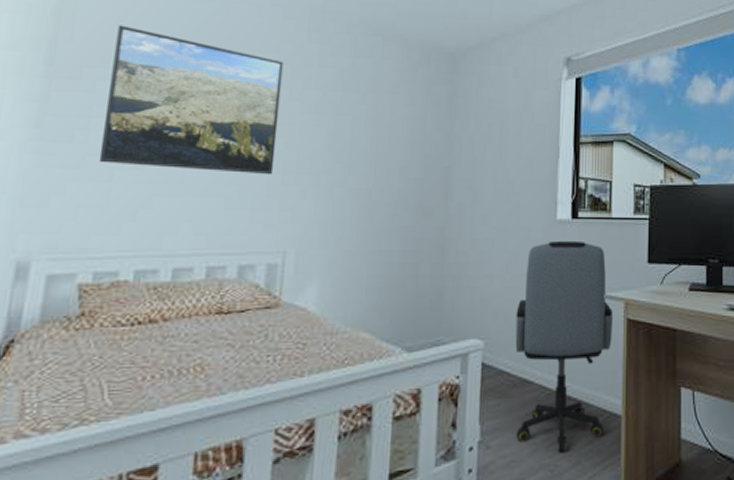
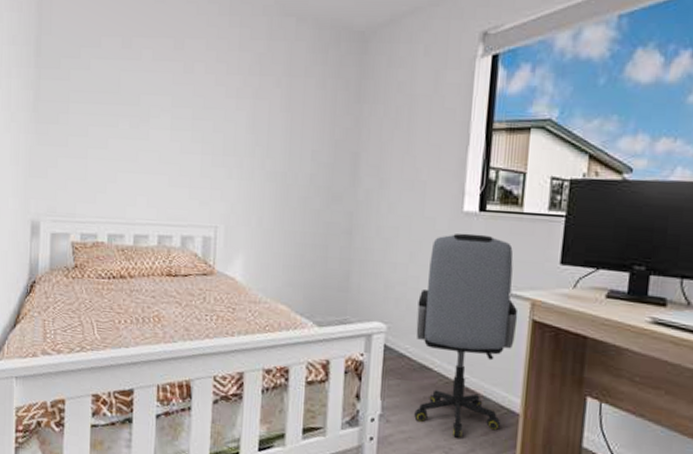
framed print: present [98,25,284,175] -> none [77,18,210,157]

